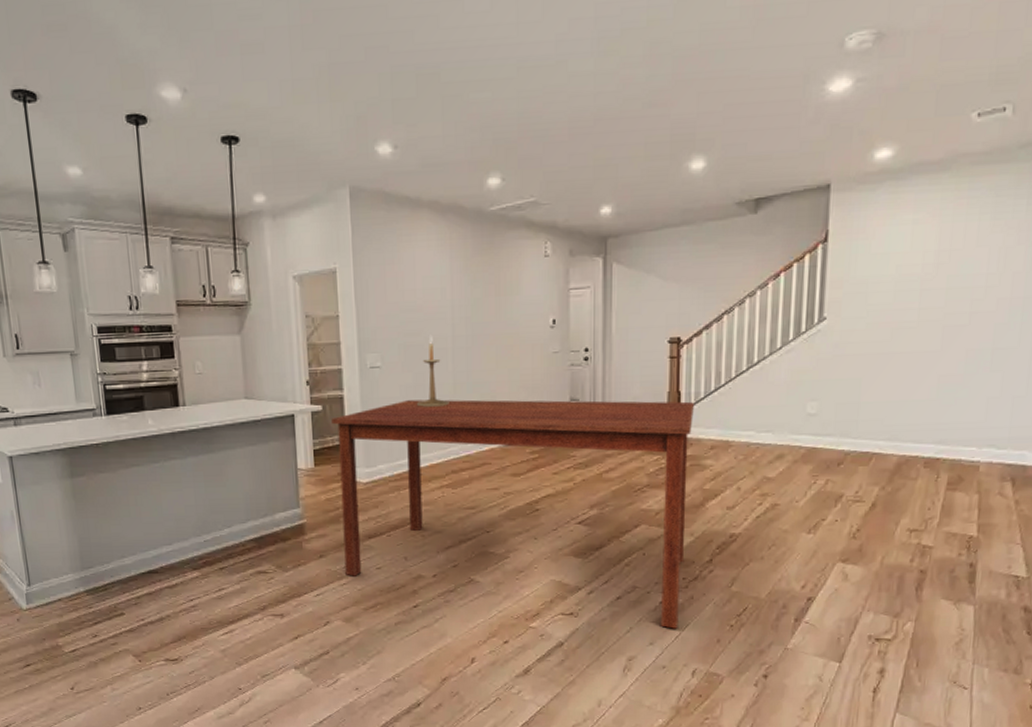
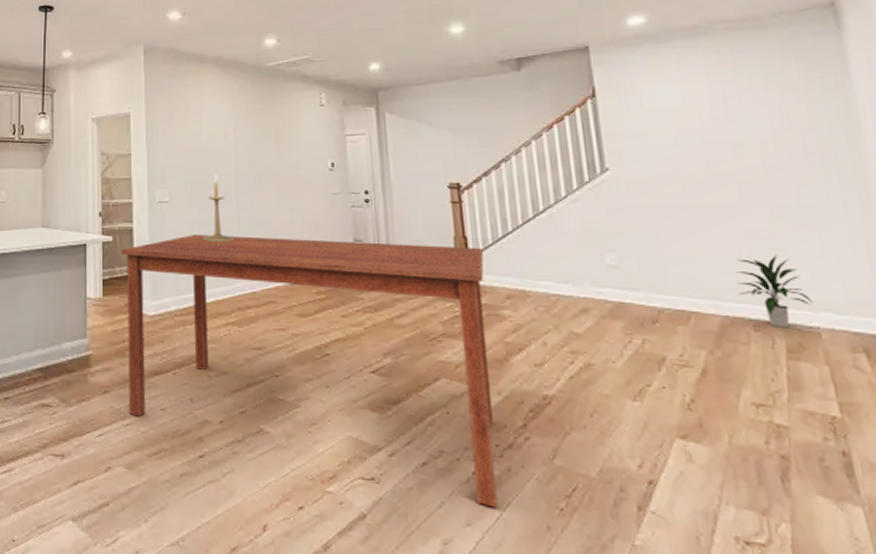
indoor plant: none [918,398,981,464] -> present [735,256,814,328]

